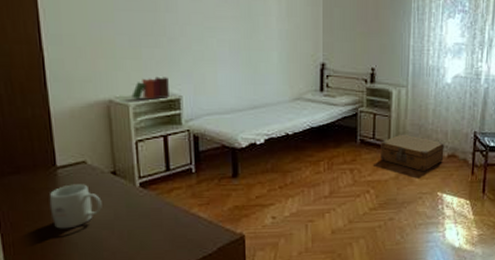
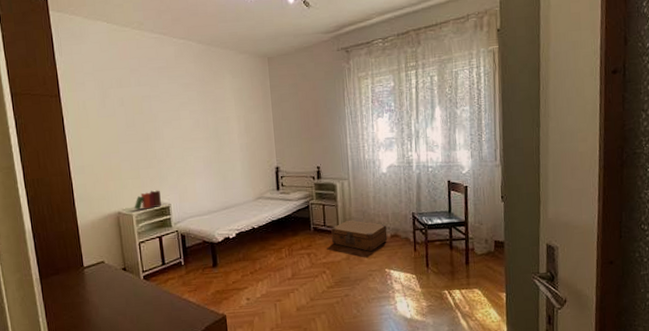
mug: present [49,184,102,229] -> none [79,279,117,316]

